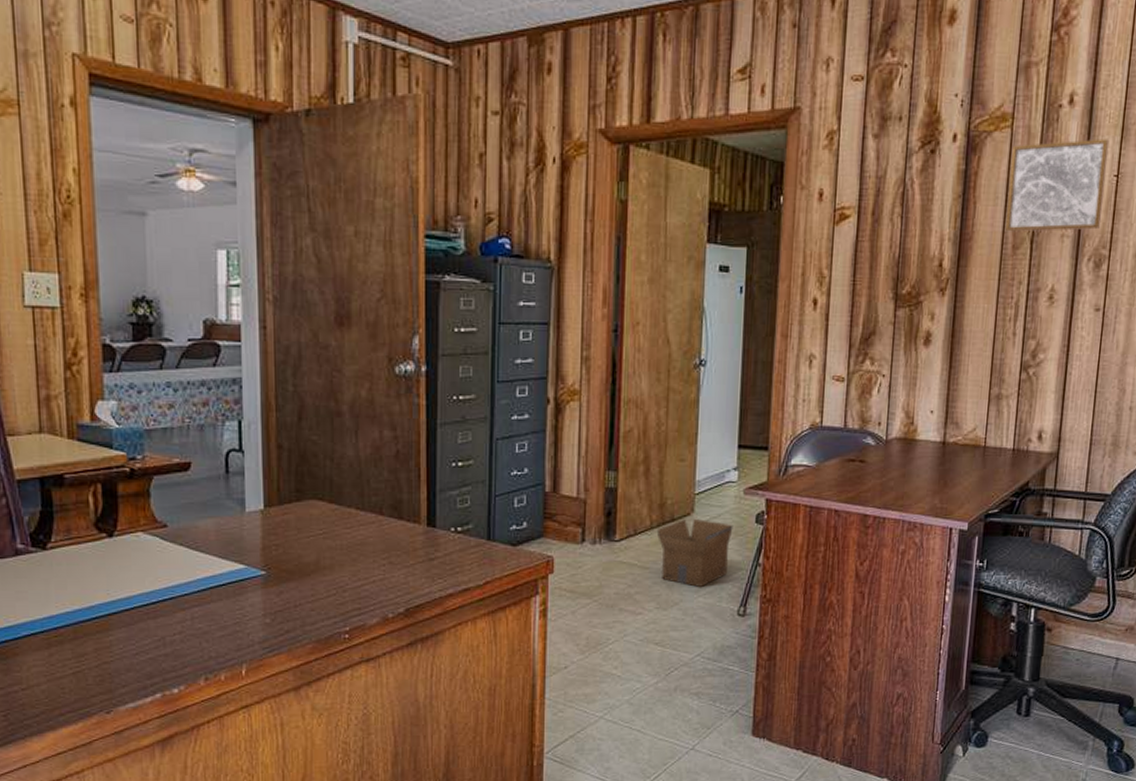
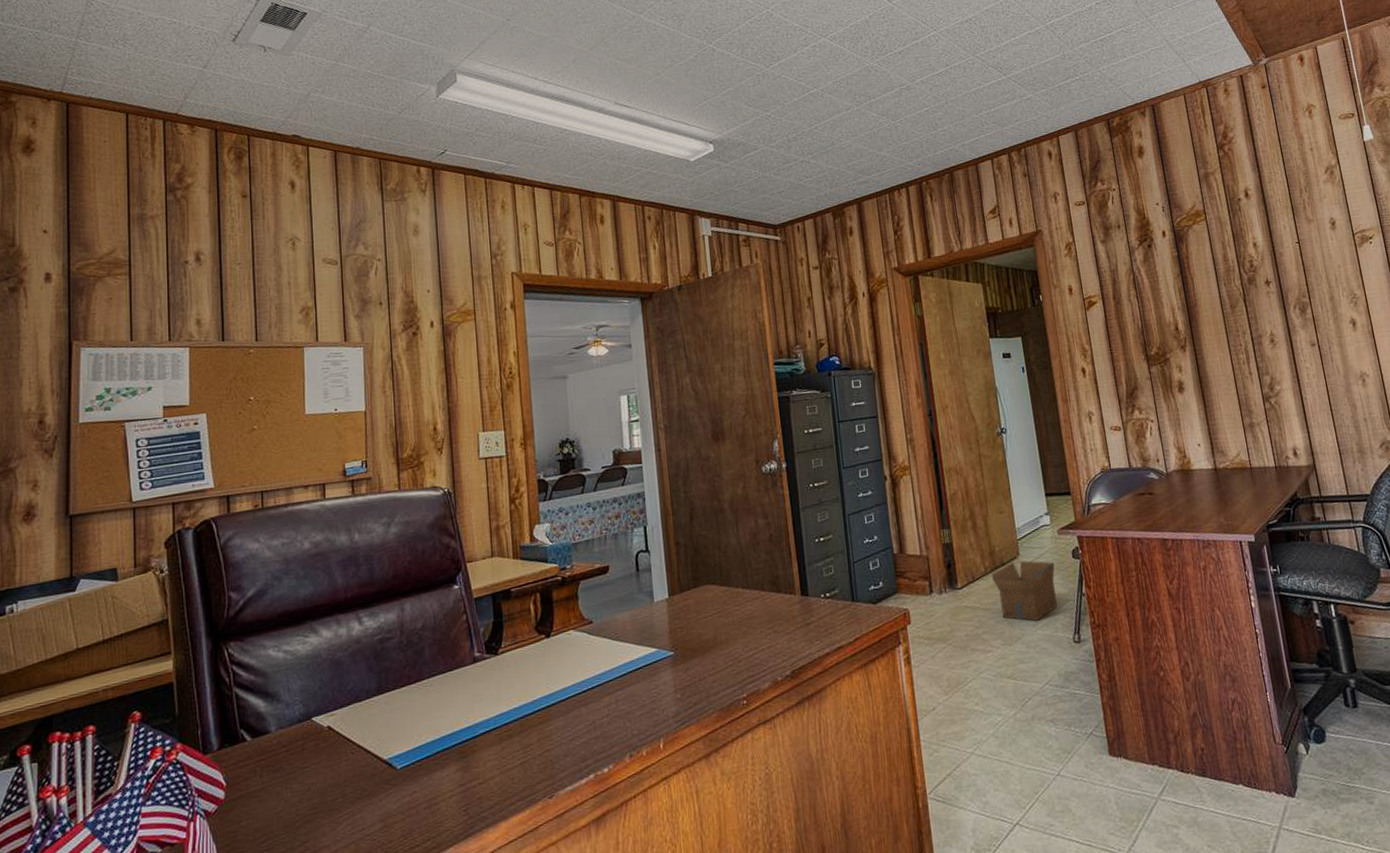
wall art: present [1004,138,1110,232] -> none [1210,217,1297,296]

